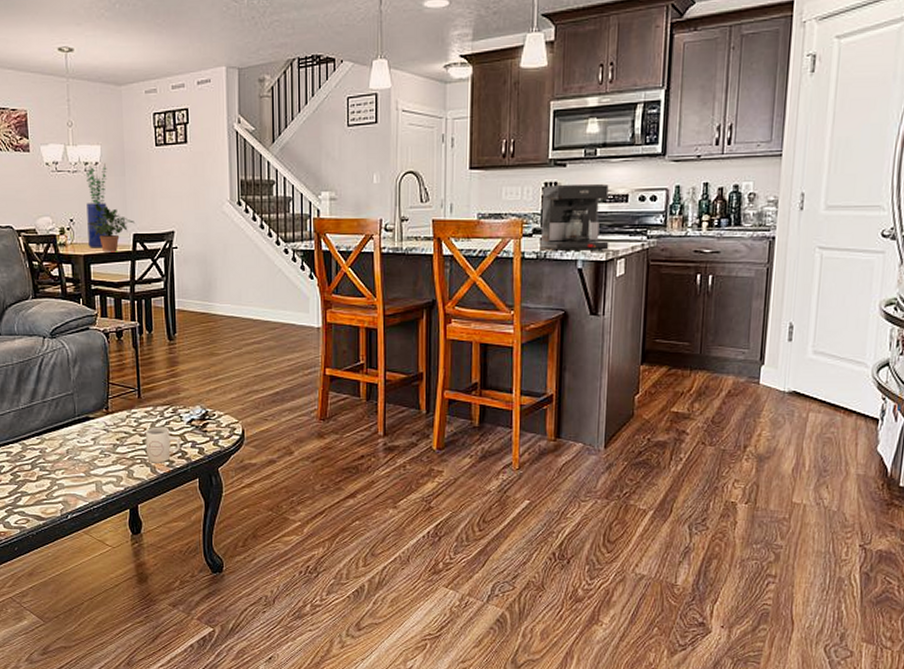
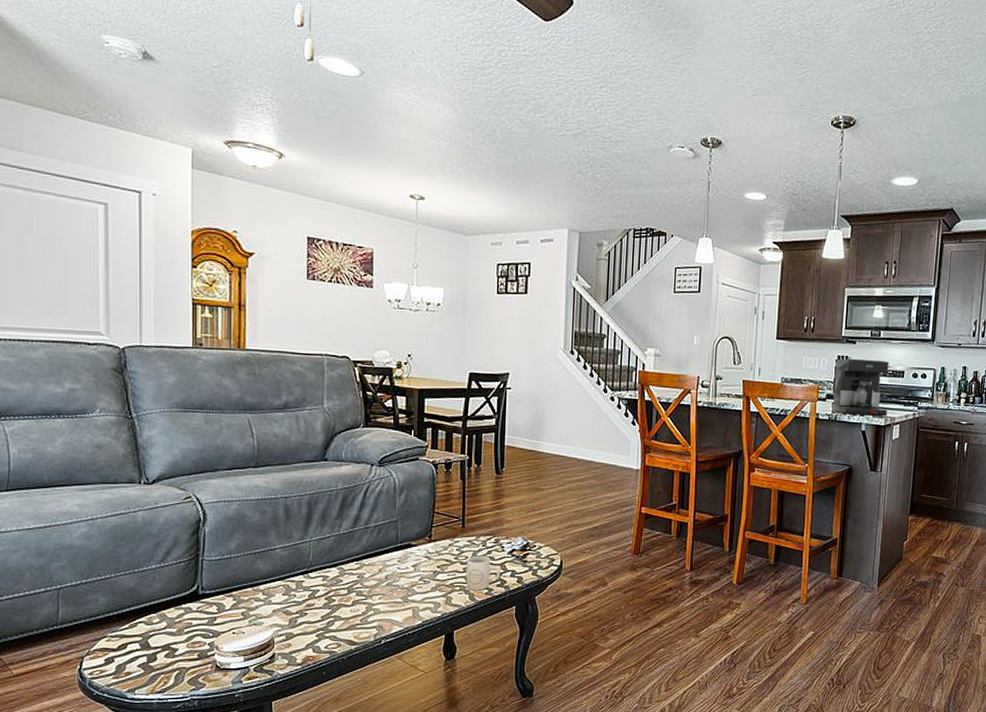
vase: present [86,164,108,248] -> none [424,306,449,384]
potted plant: present [87,203,136,252] -> none [425,341,473,389]

